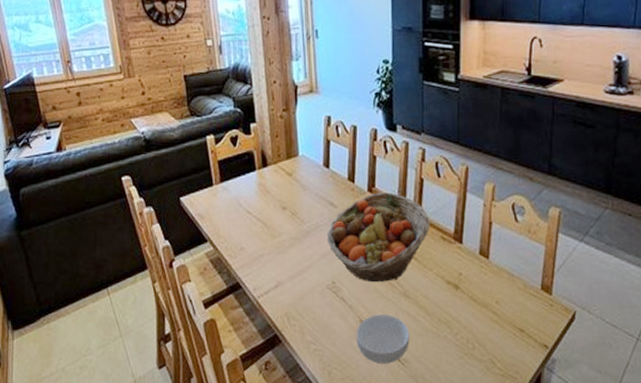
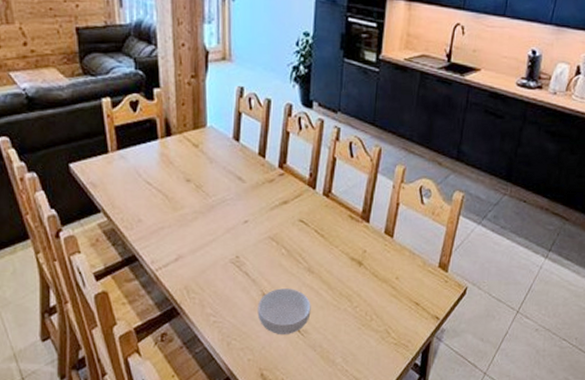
fruit basket: present [327,192,430,282] -> none [232,169,340,257]

